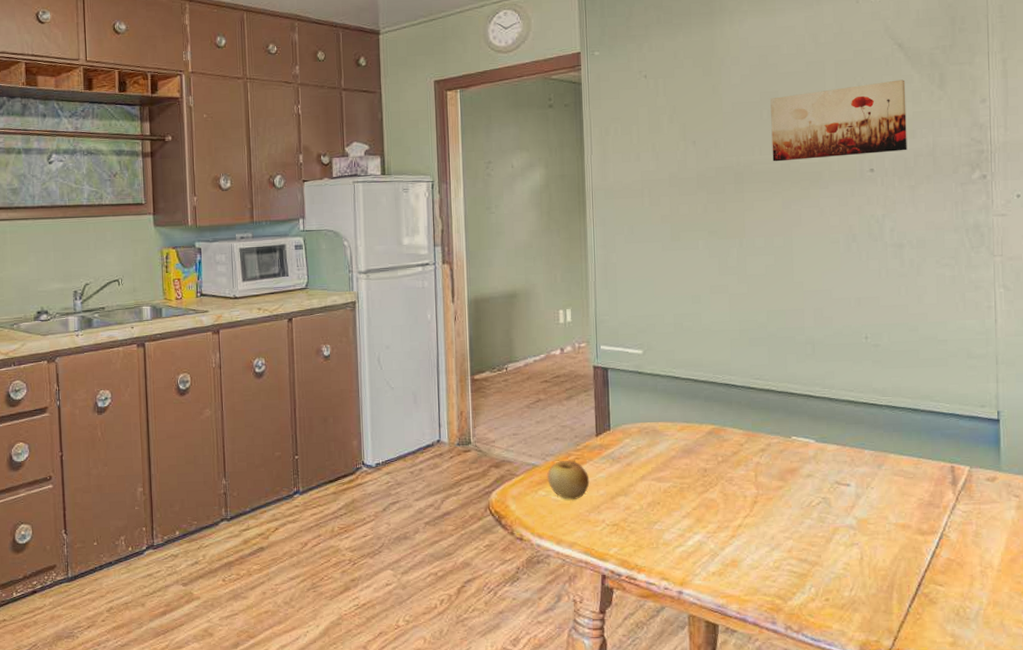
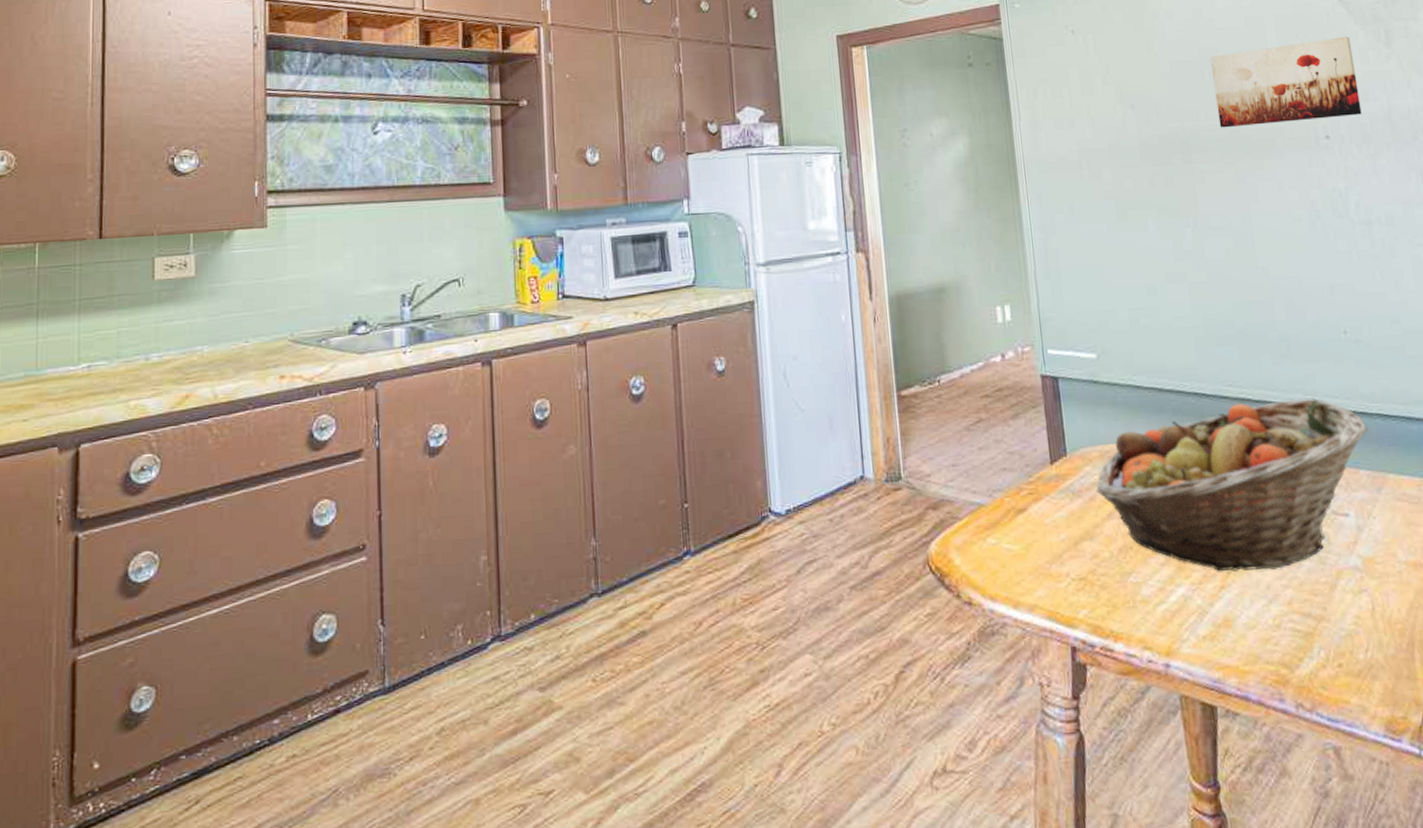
apple: present [546,459,590,500] -> none [995,495,1048,548]
fruit basket: none [632,390,877,525] -> present [1095,398,1369,572]

